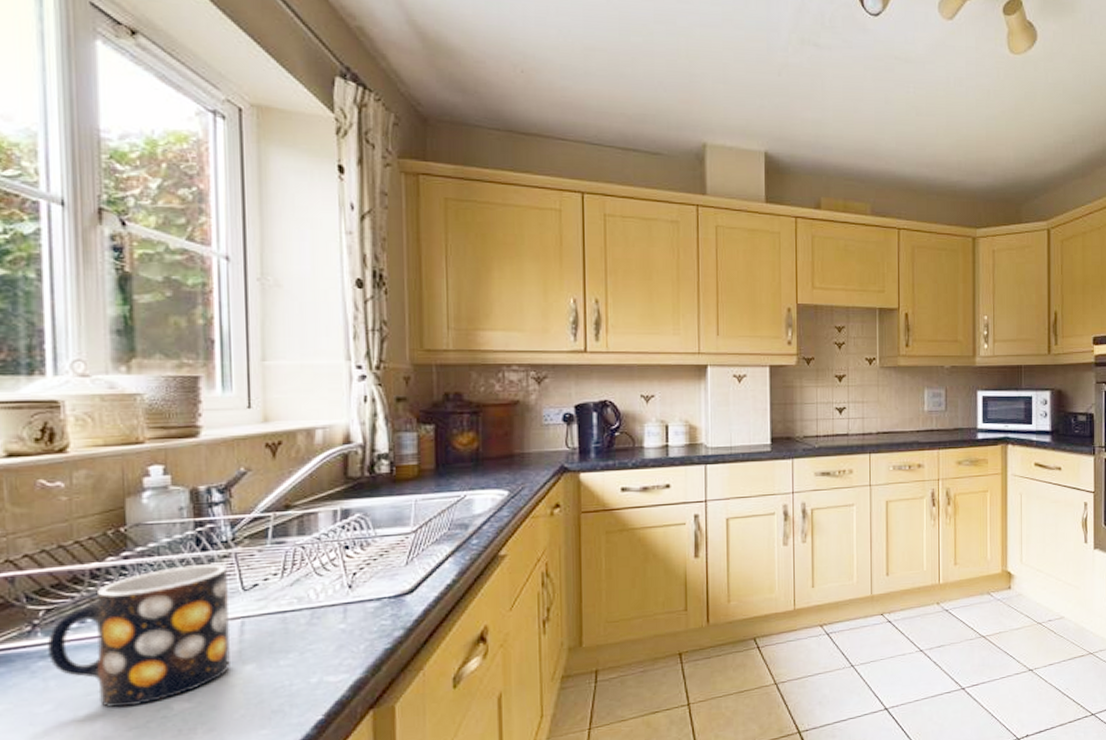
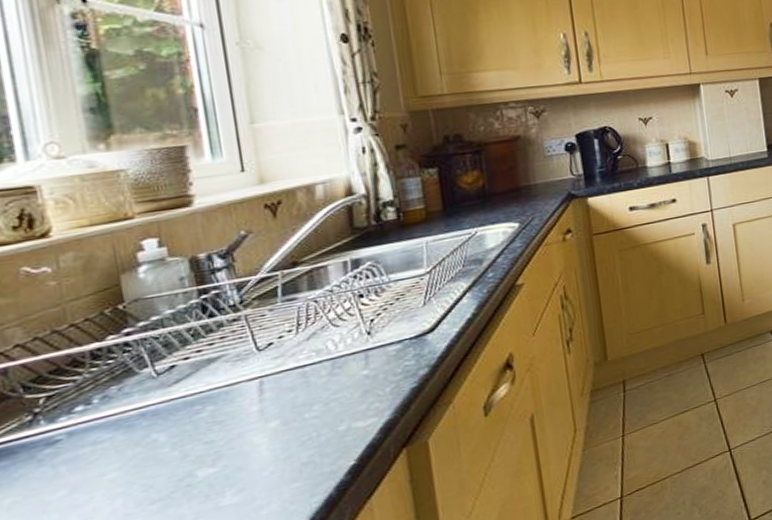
mug: present [47,564,231,708] -> none [52,328,253,485]

